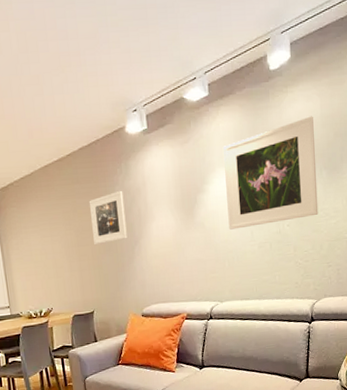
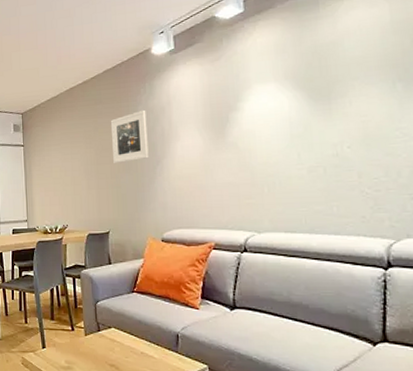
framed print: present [223,116,319,230] -> none [261,22,393,151]

